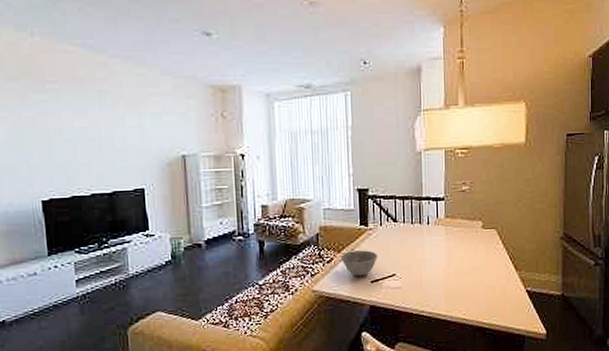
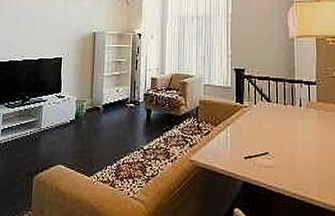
bowl: present [340,250,378,277] -> none [217,126,251,151]

